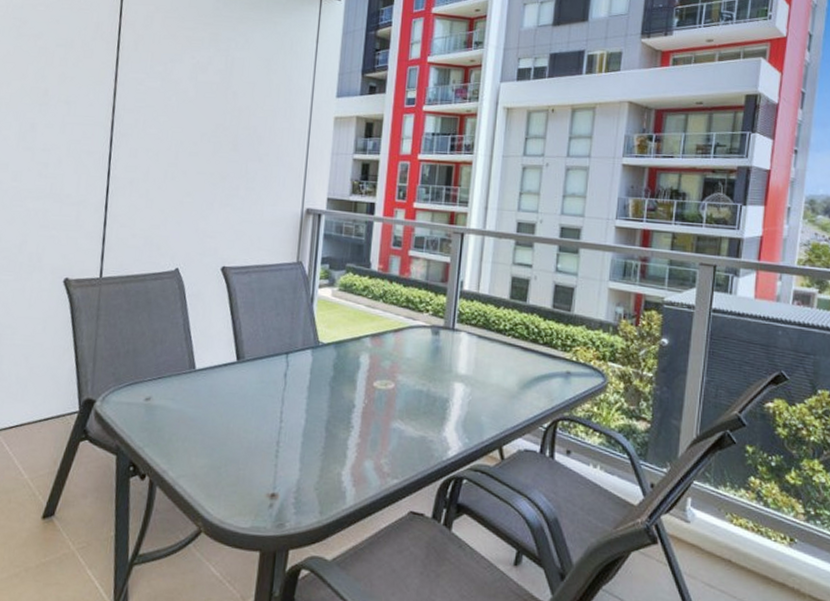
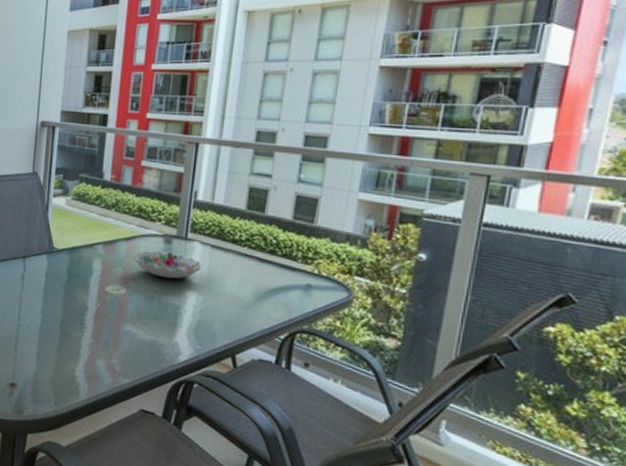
decorative bowl: none [401,341,468,371] -> present [133,250,201,279]

